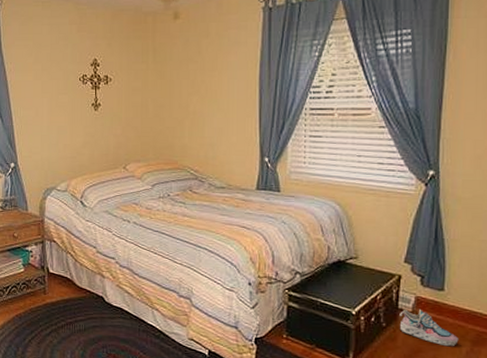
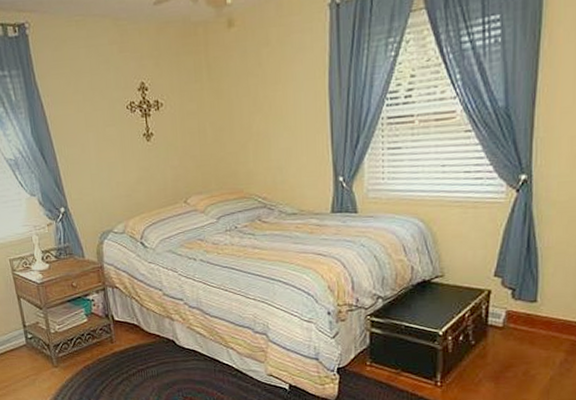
shoe: present [399,309,459,347] -> none [489,323,552,359]

